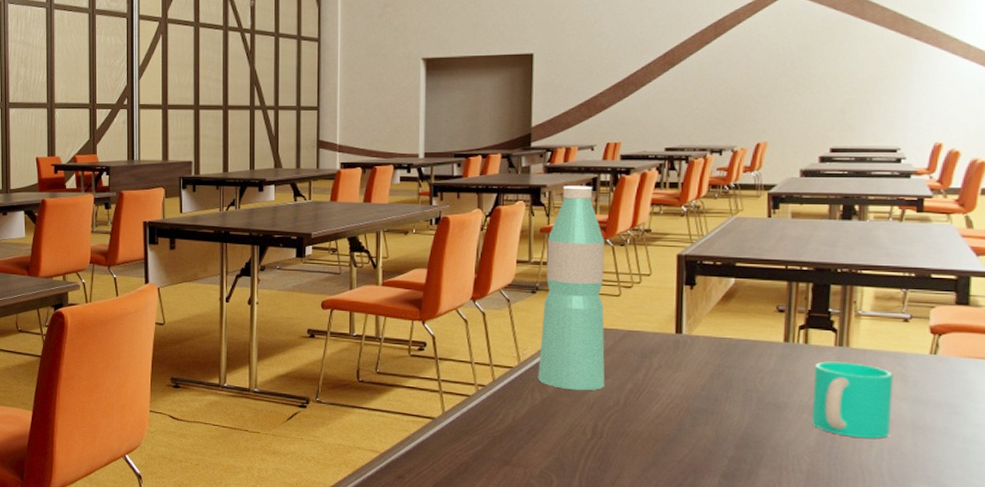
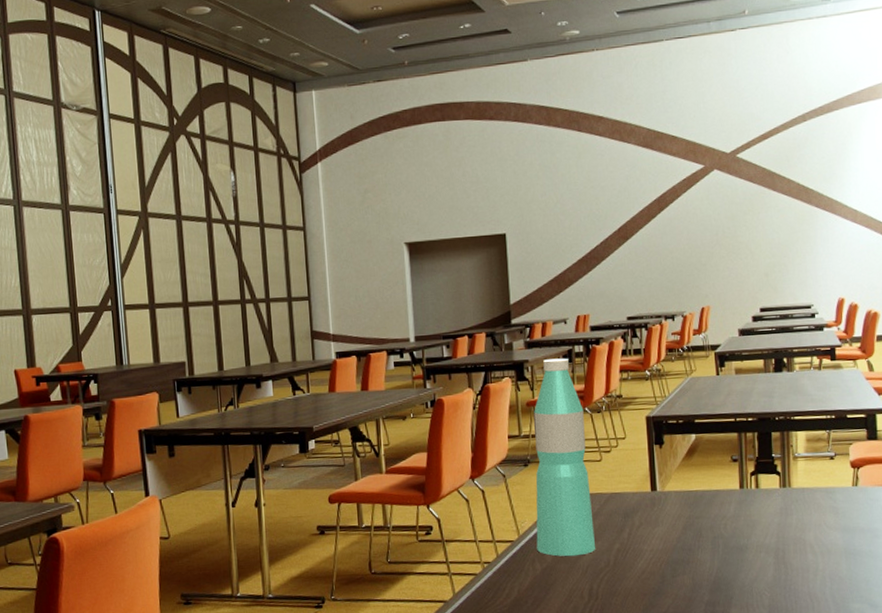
cup: present [812,361,894,439] -> none [766,501,830,569]

